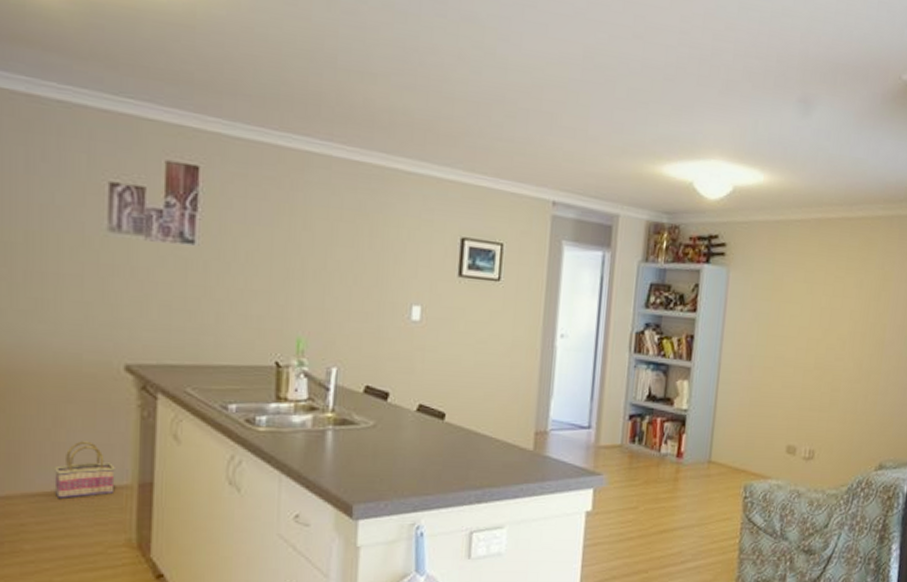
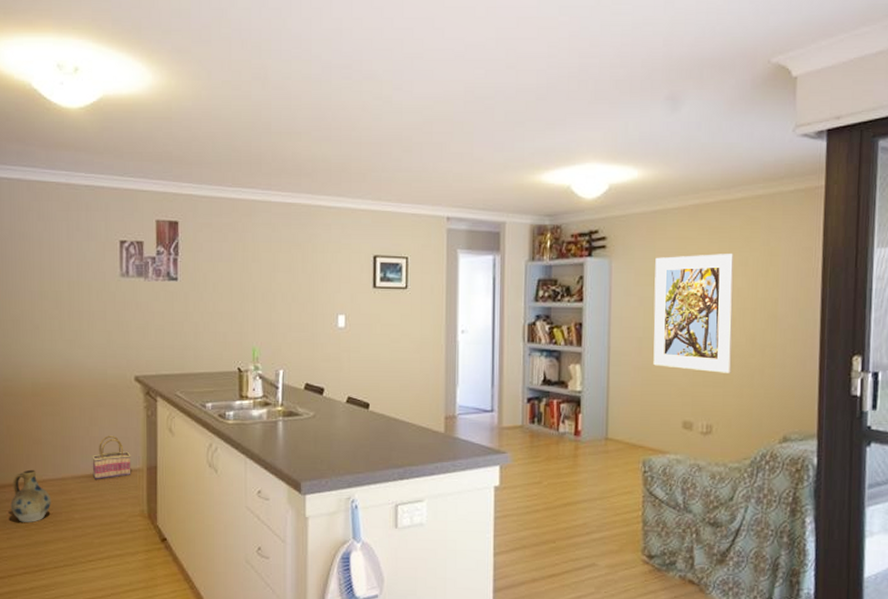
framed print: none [763,271,850,398] -> present [653,254,734,373]

